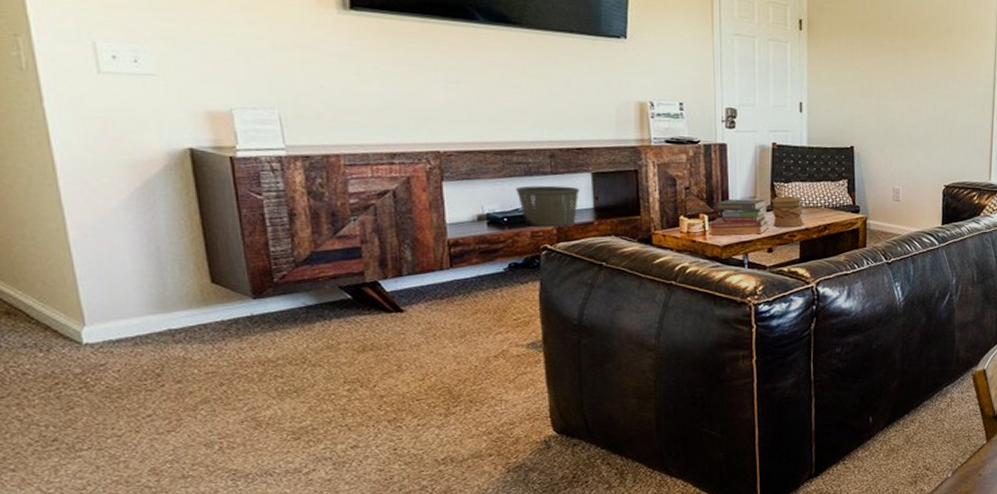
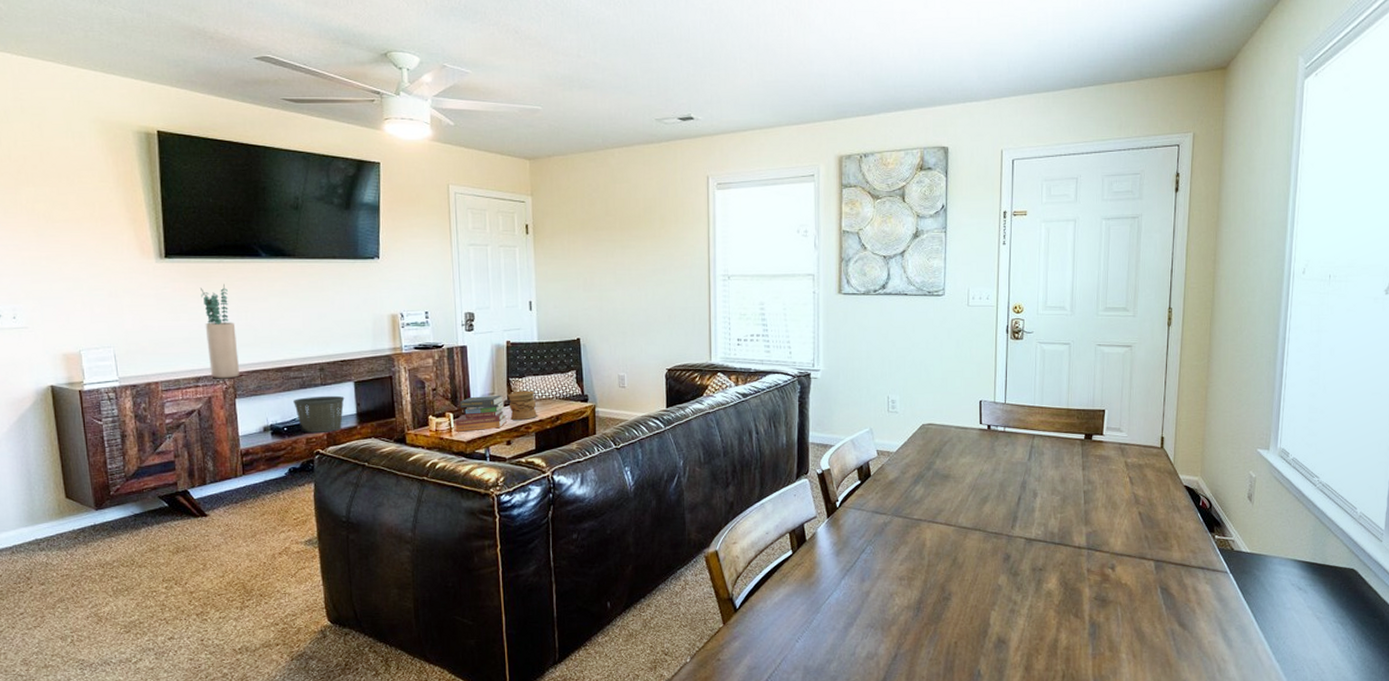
vase: none [398,47,449,158] -> present [201,283,240,379]

